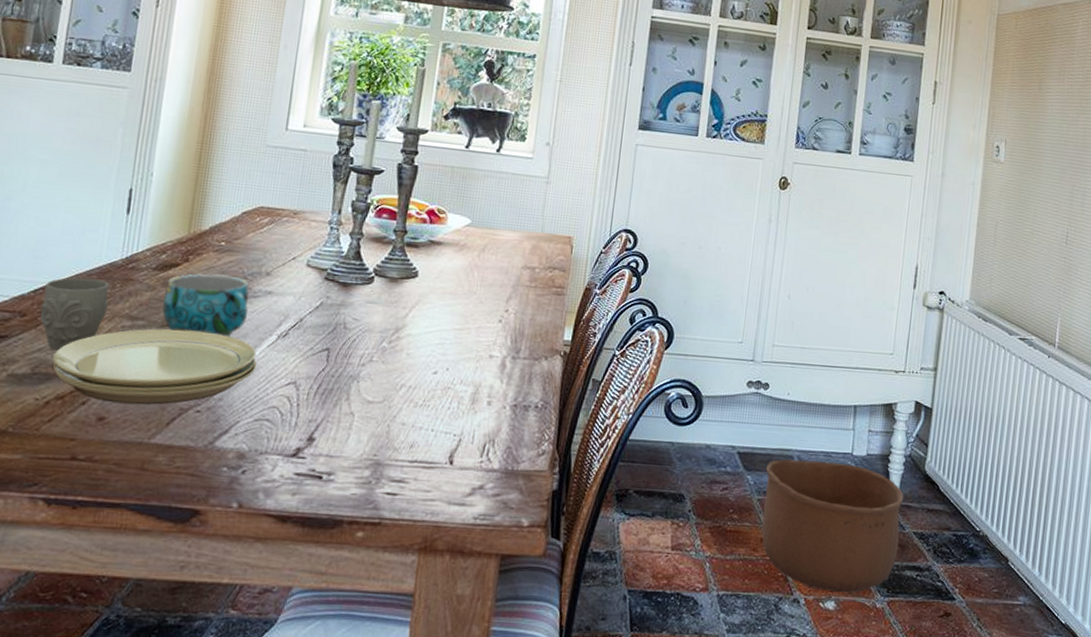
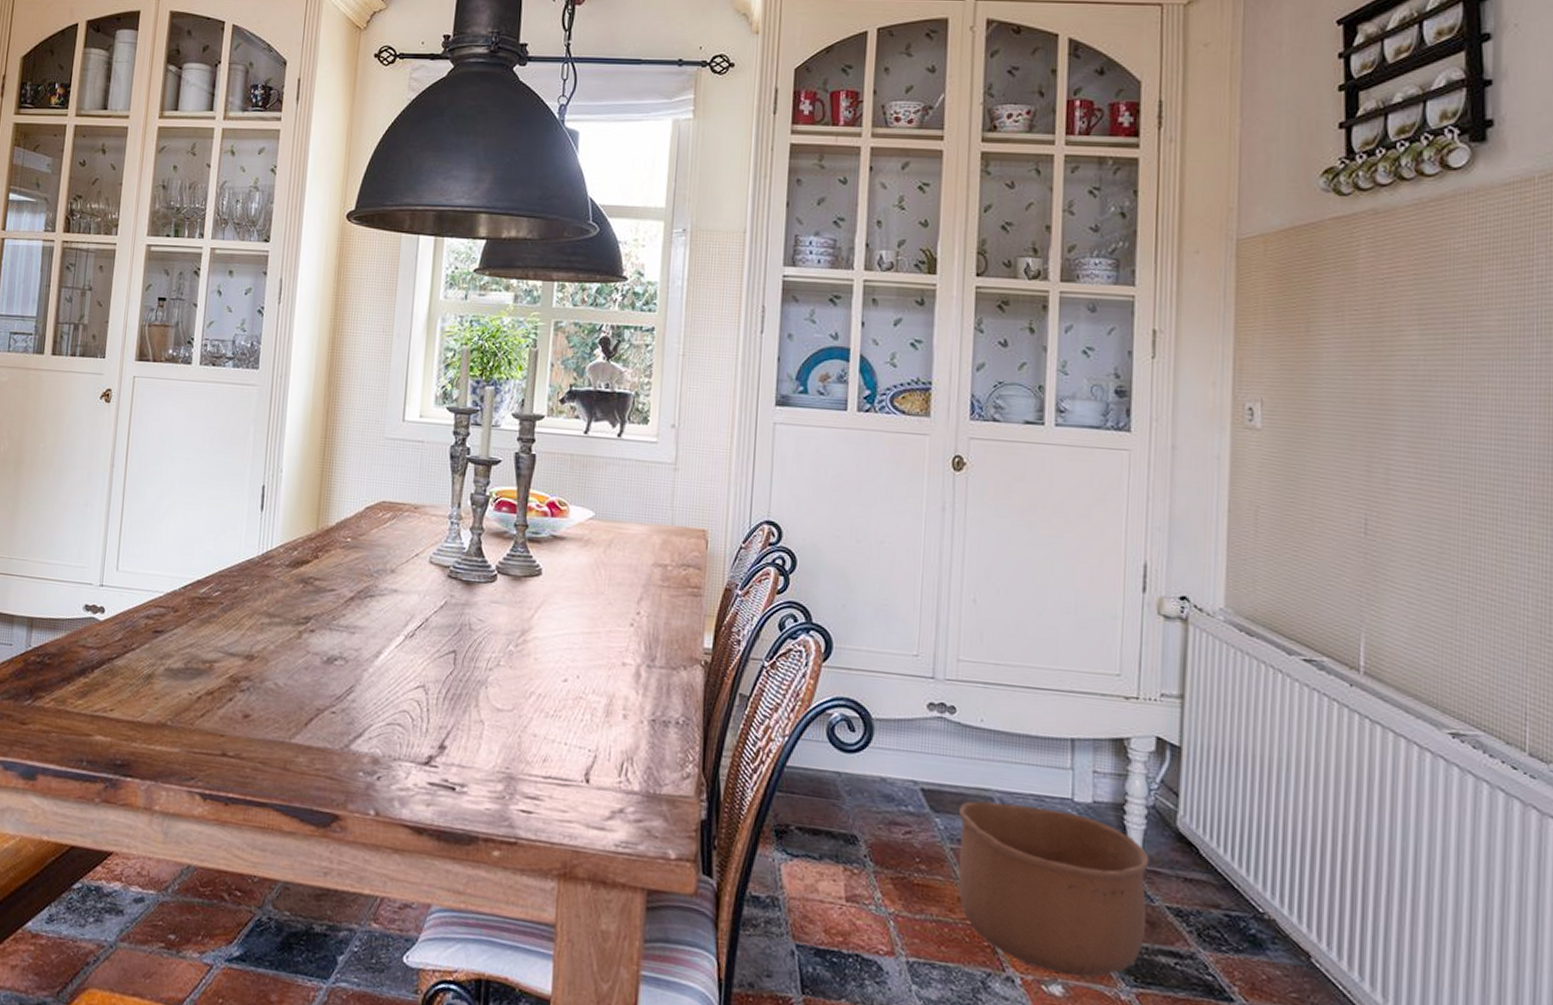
cup: present [39,277,110,351] -> none [190,574,249,647]
plate: present [53,328,258,405] -> none [202,626,387,704]
cup: present [162,274,249,338] -> none [296,571,376,637]

